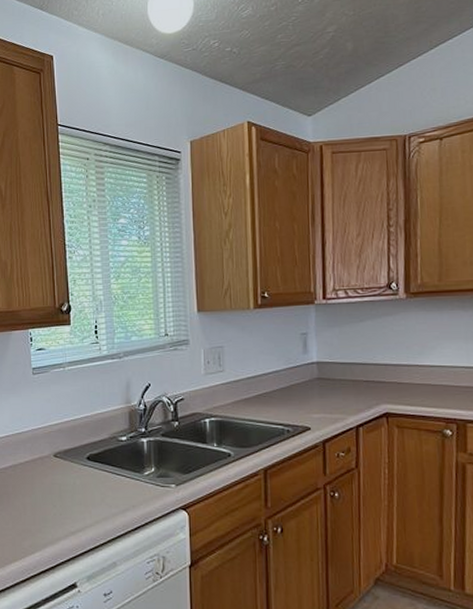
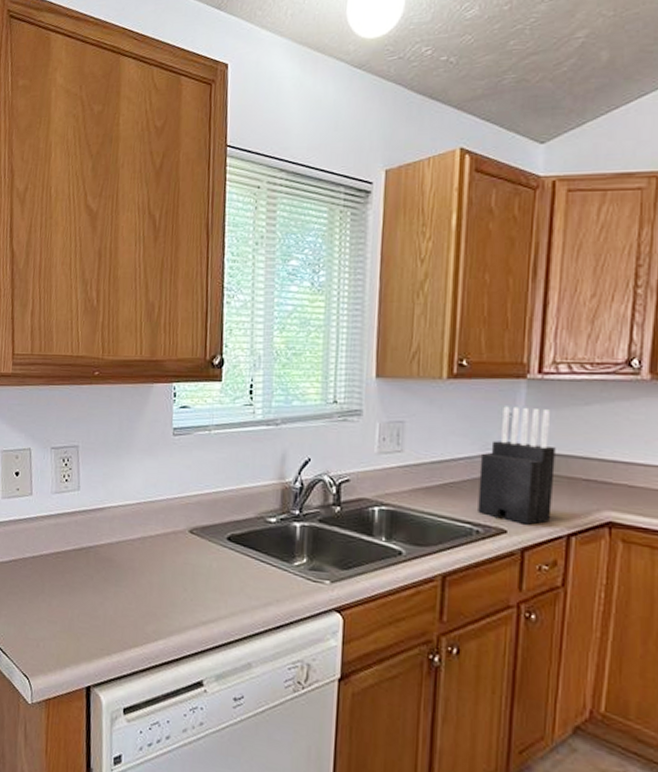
knife block: none [285,327,343,421] -> present [478,406,556,525]

